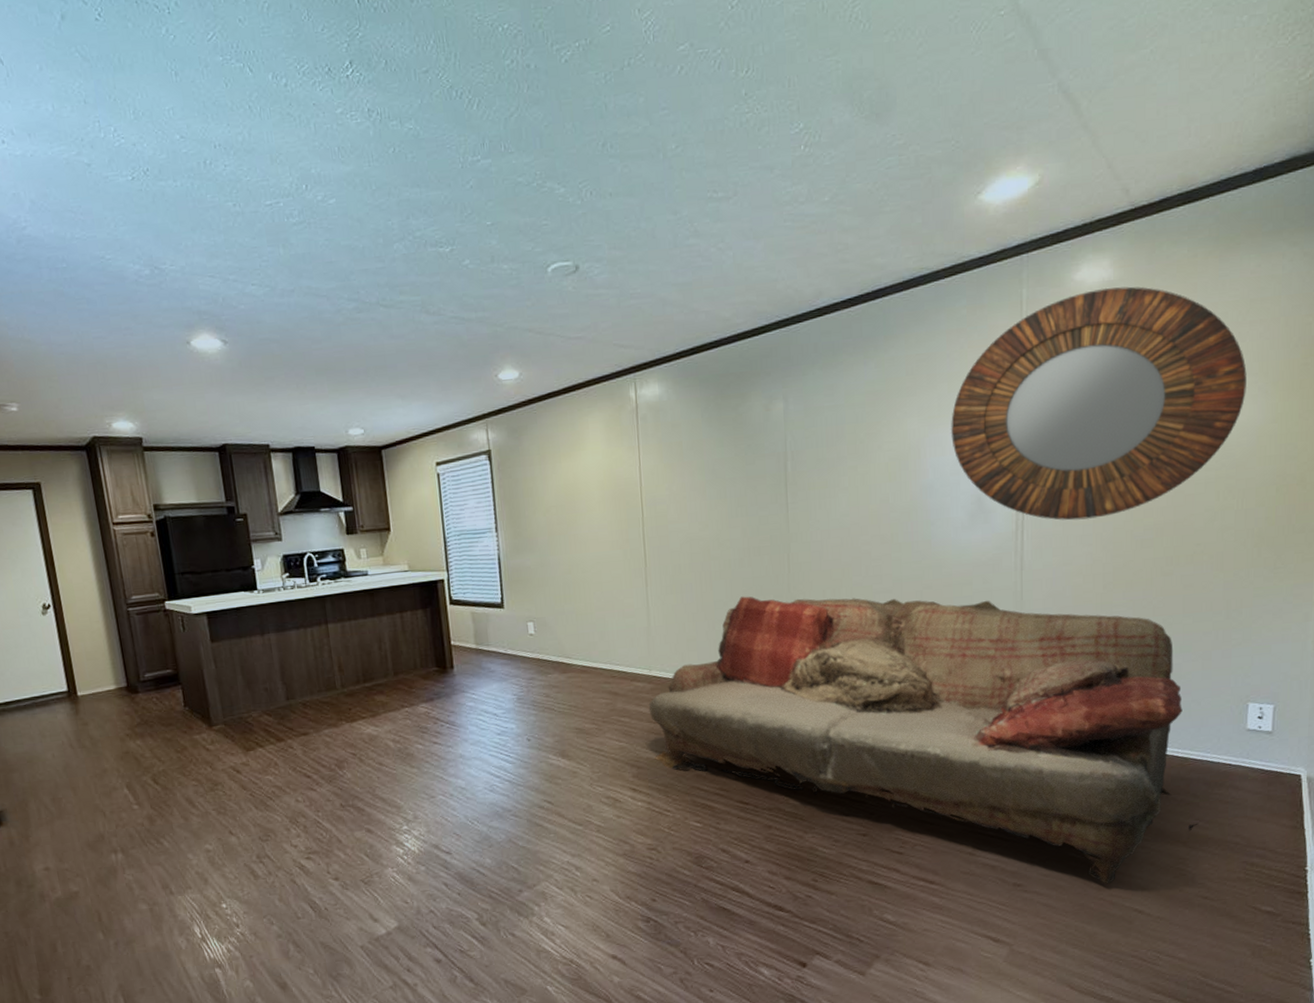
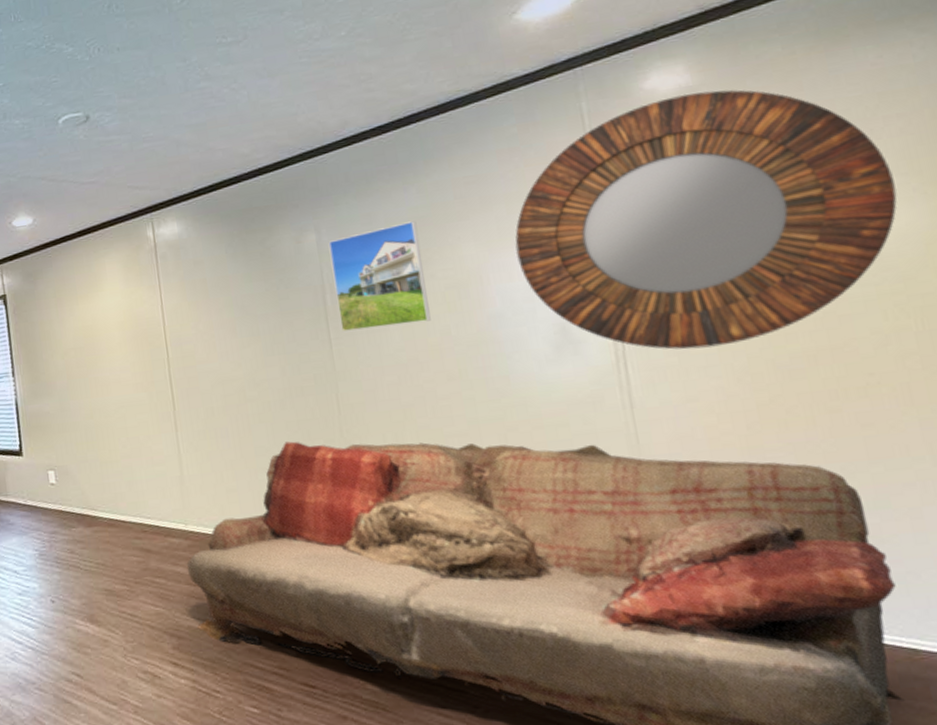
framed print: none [794,394,874,498] -> present [328,221,431,333]

